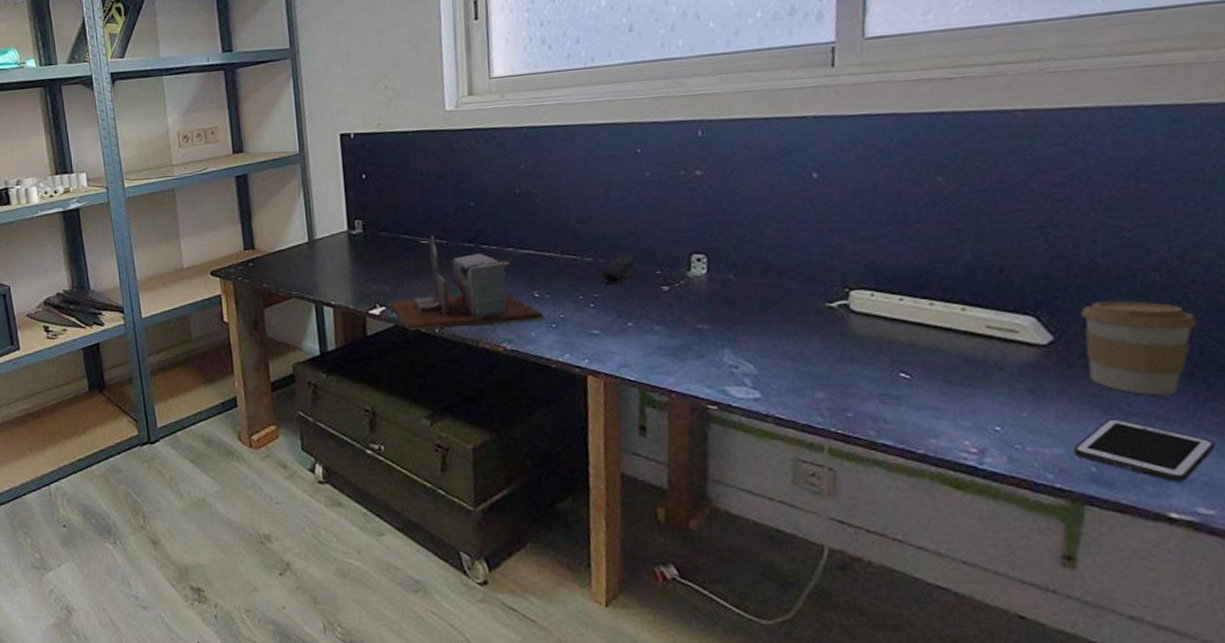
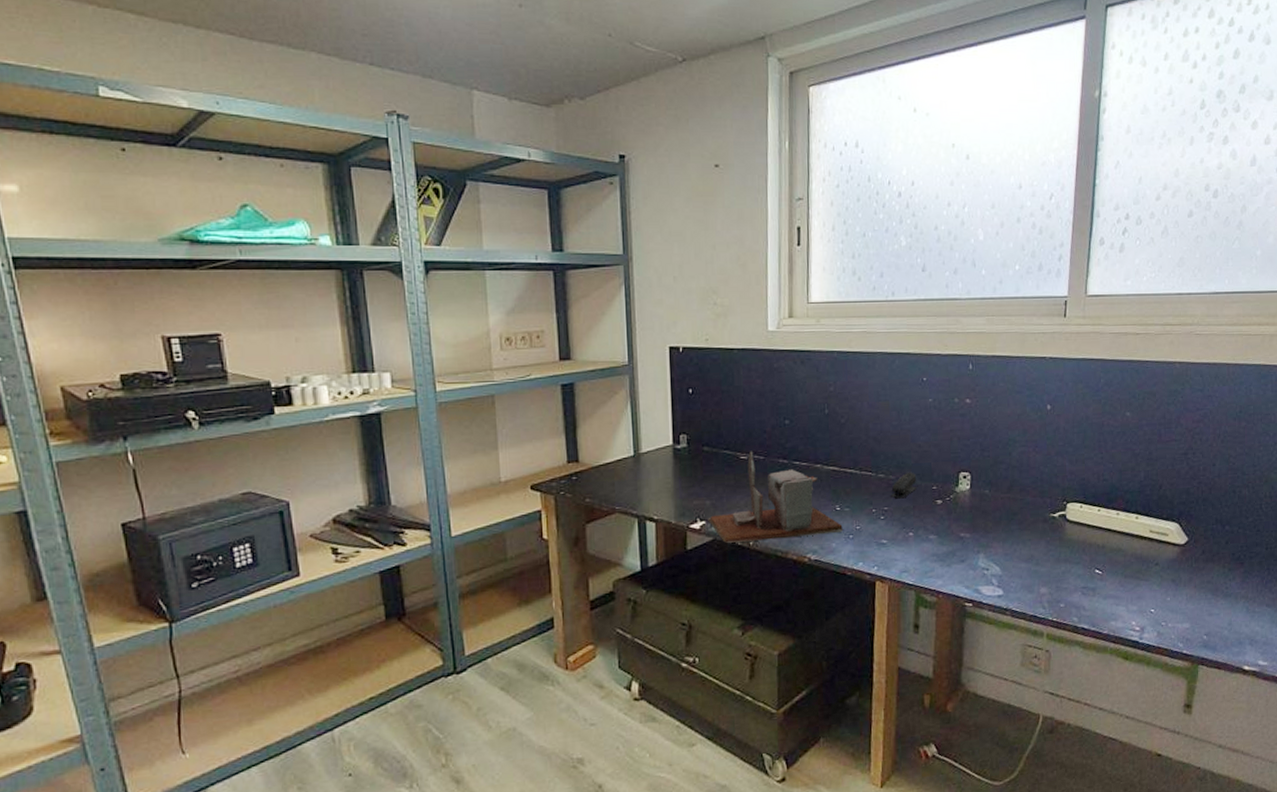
cell phone: present [1073,418,1215,482] -> none [1195,598,1270,644]
coffee cup: present [1081,300,1198,396] -> none [1204,510,1266,581]

